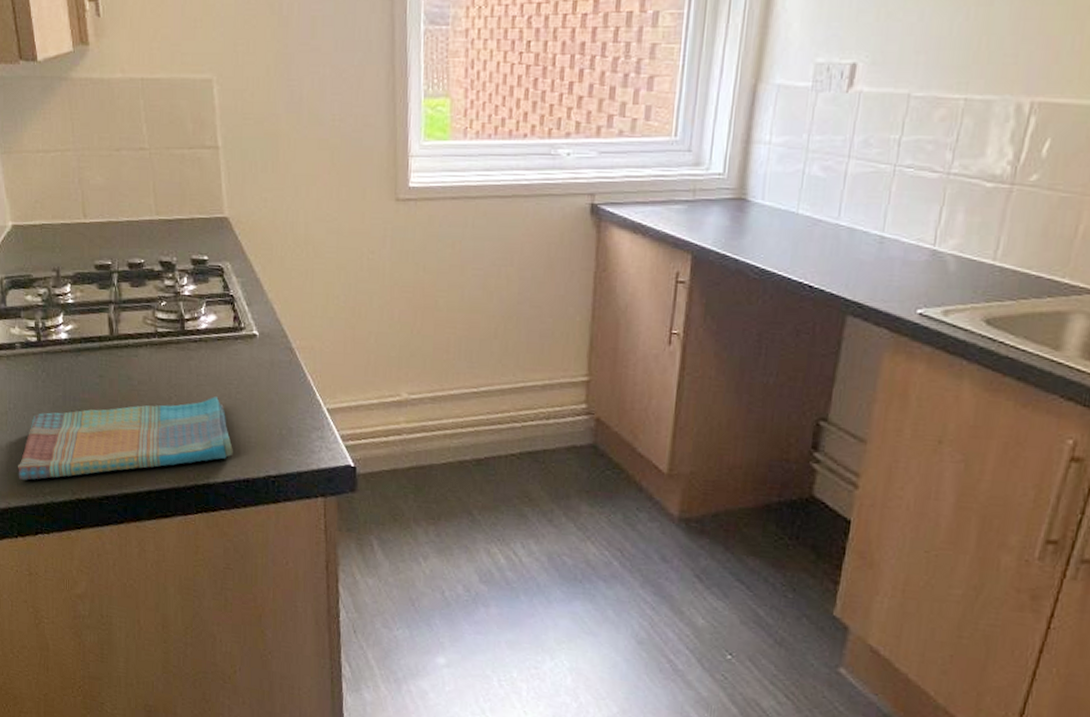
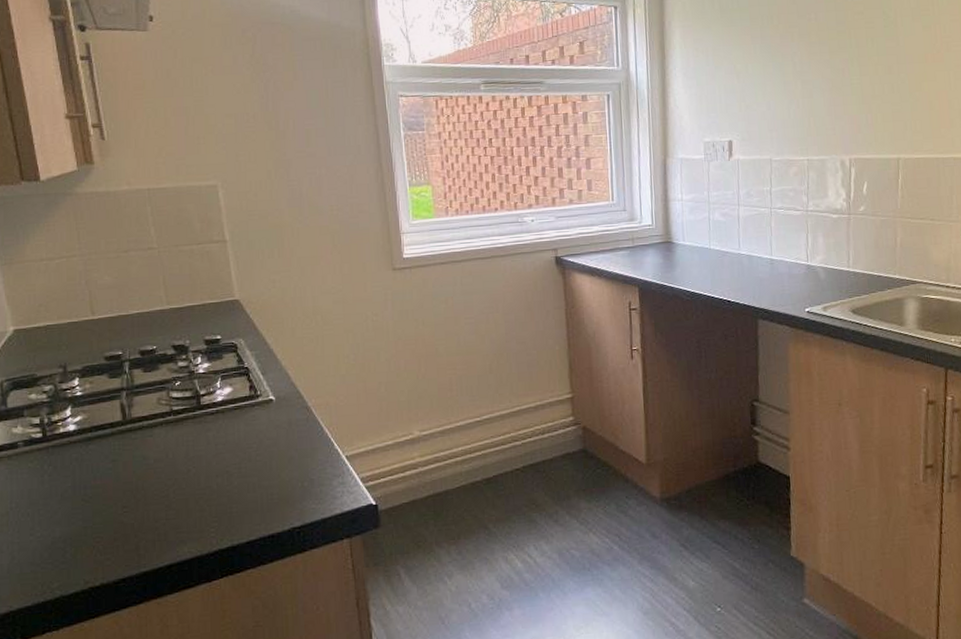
dish towel: present [18,397,233,480] -> none [21,462,256,579]

